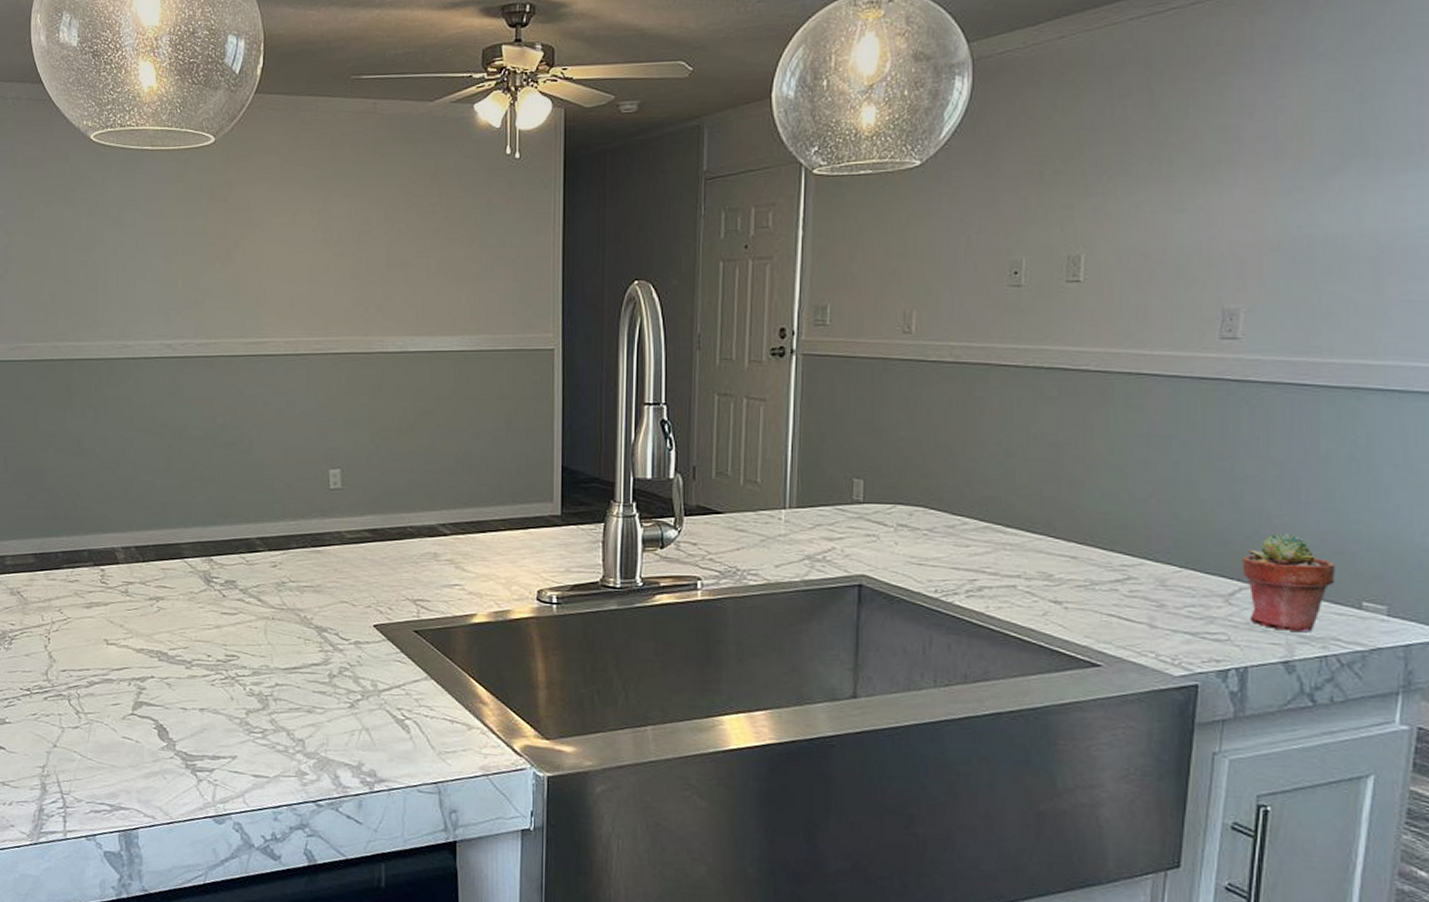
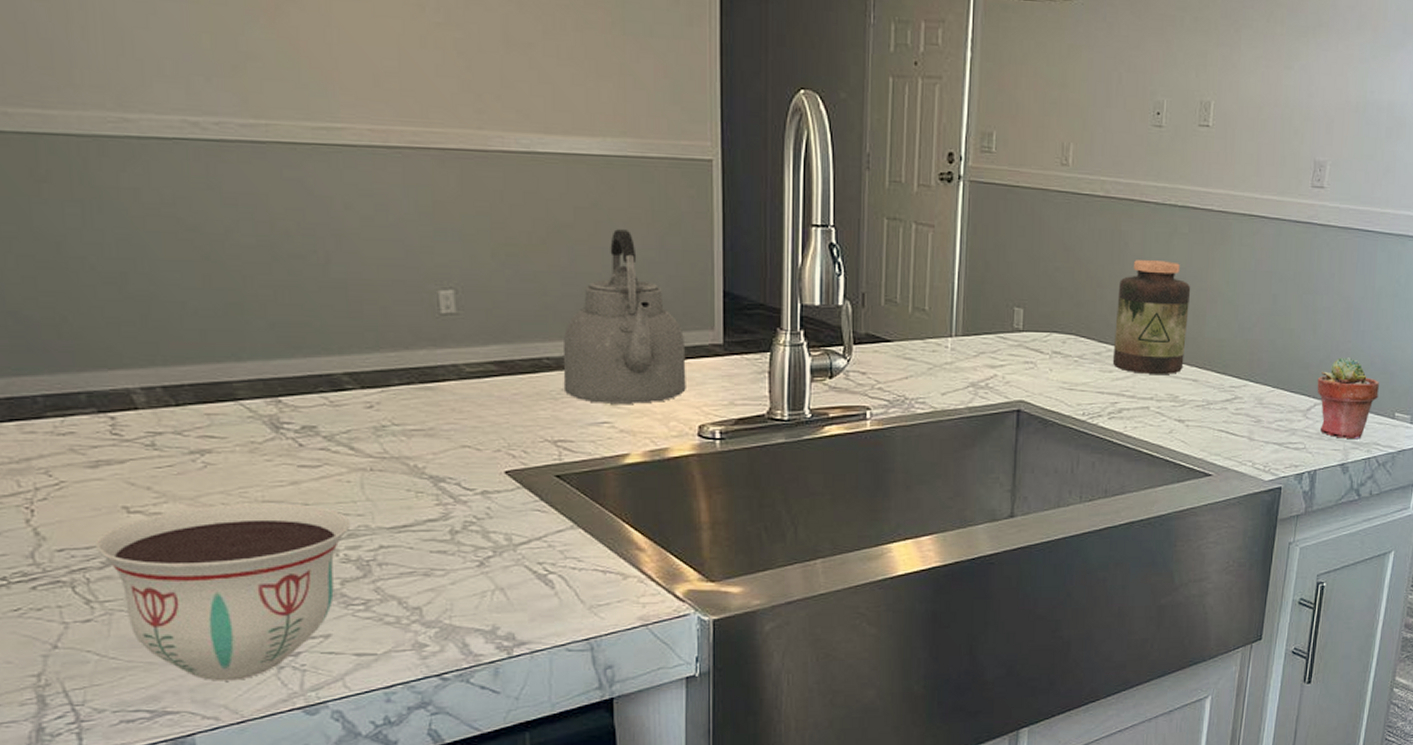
bowl: none [85,641,256,788] -> present [94,503,351,682]
kettle: none [423,414,528,569] -> present [562,229,686,404]
jar: none [969,425,1064,550] -> present [1112,259,1191,374]

